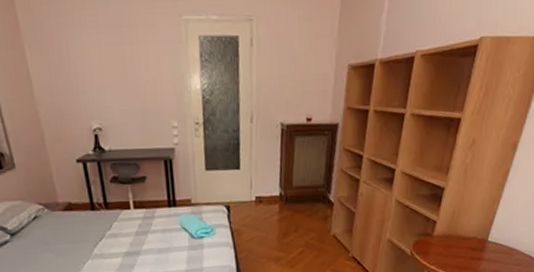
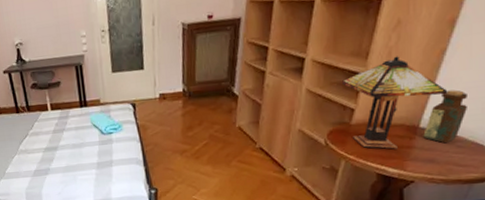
table lamp: none [427,173,510,261] -> present [342,56,448,149]
bottle: none [491,207,524,256] -> present [423,89,467,144]

